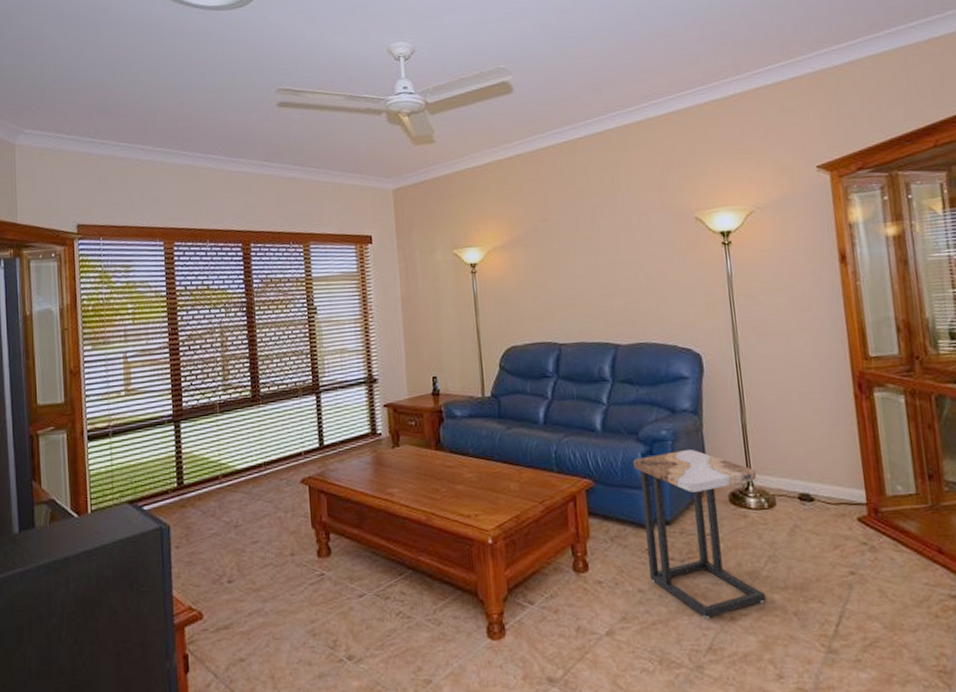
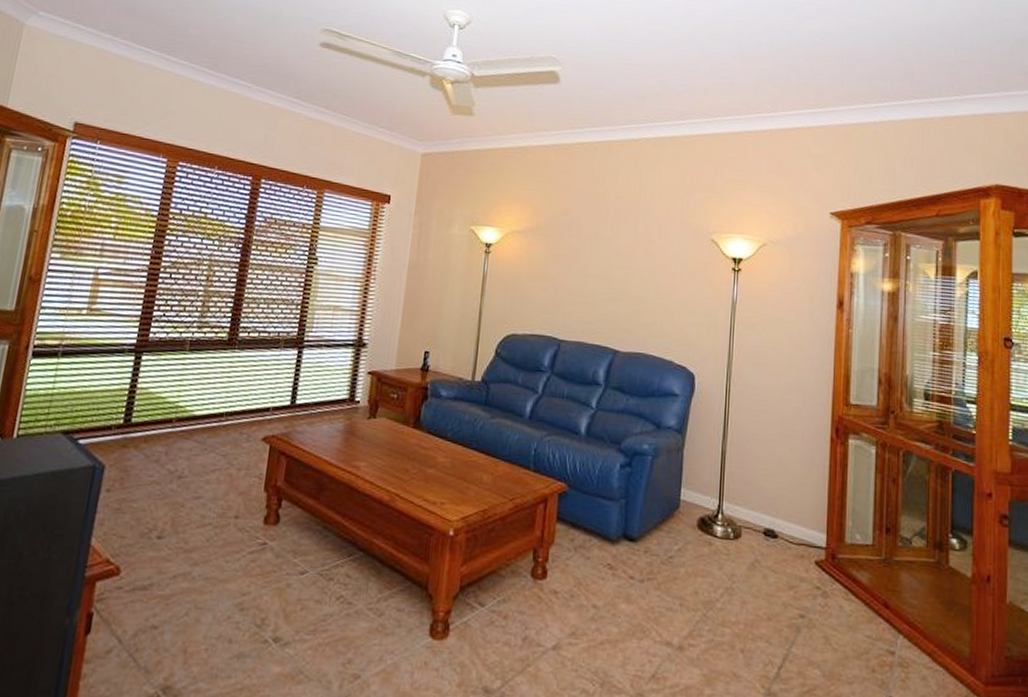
side table: present [633,449,766,619] -> none [606,467,728,645]

